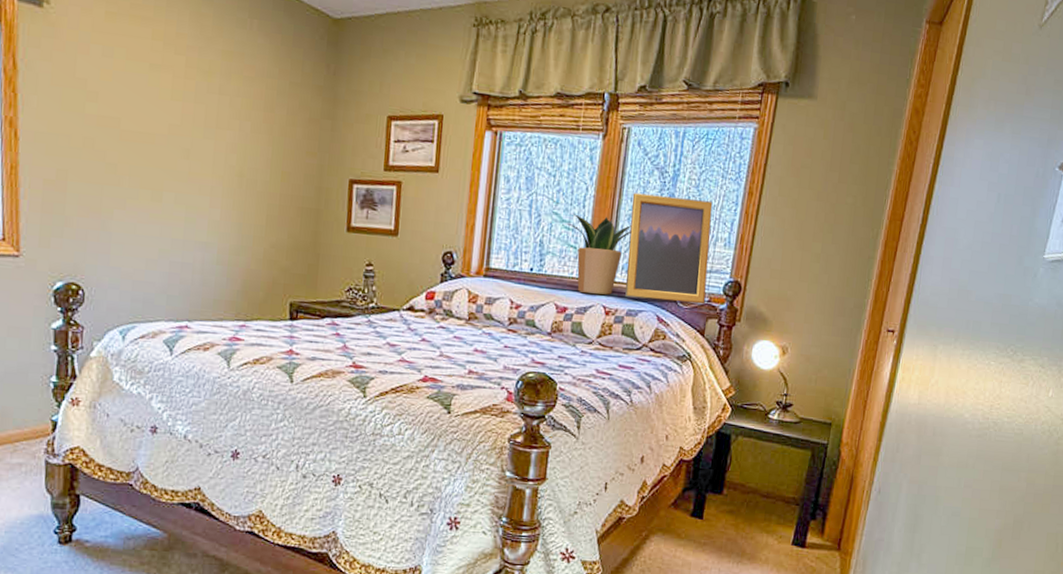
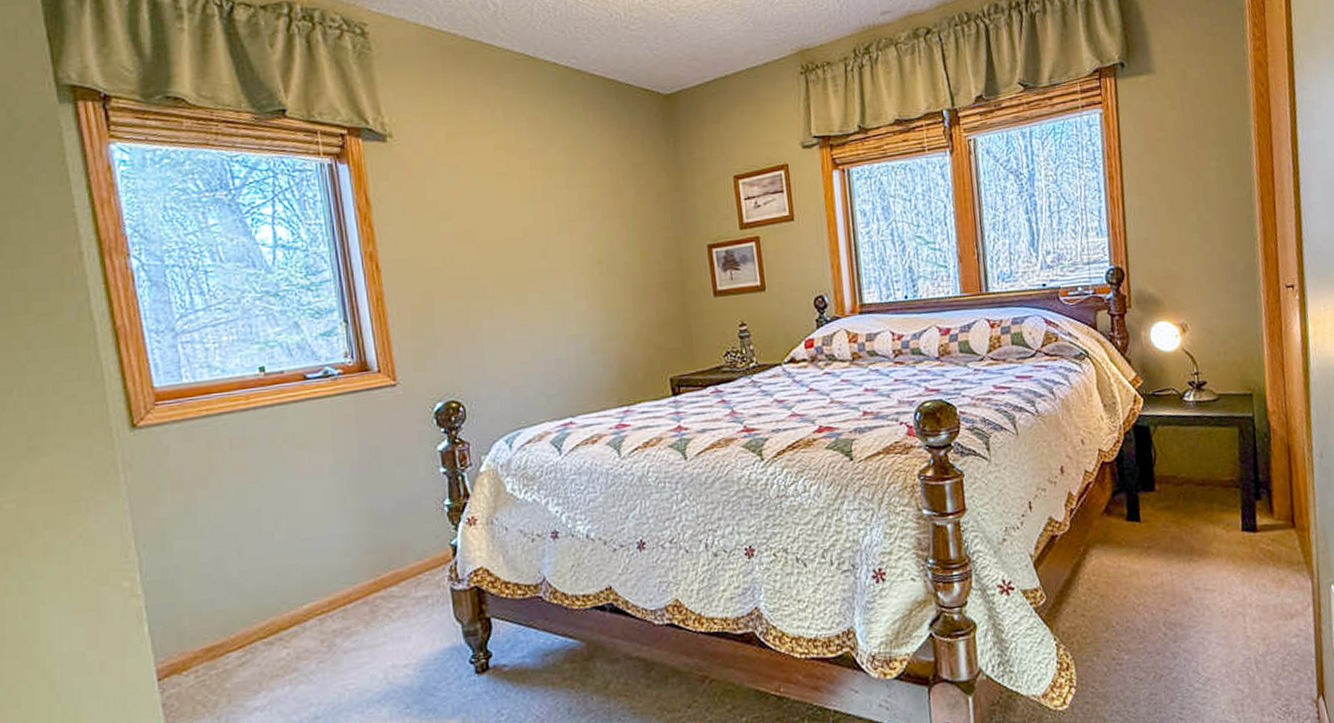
potted plant: present [566,214,632,296] -> none [931,229,999,310]
picture frame: present [625,193,713,304] -> none [992,194,1091,306]

